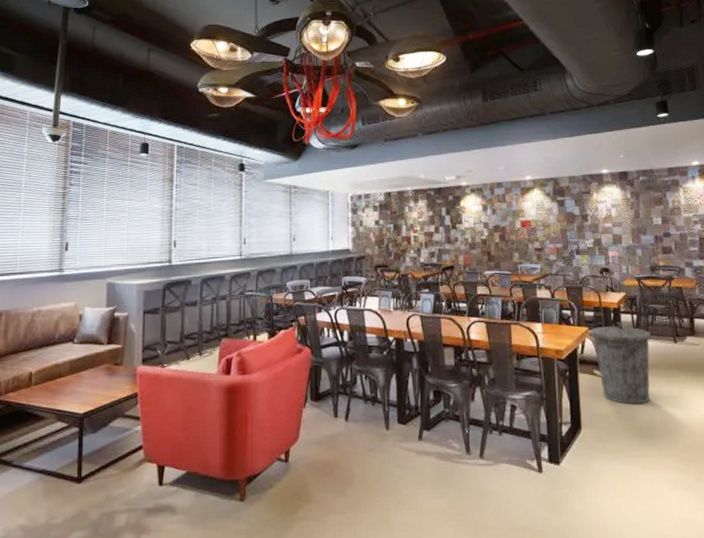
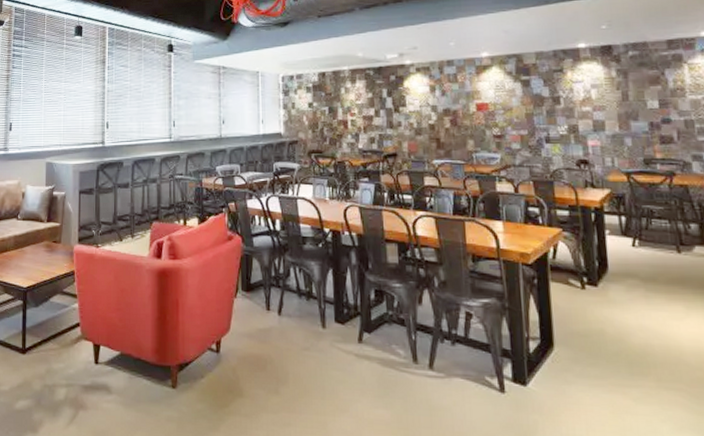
trash can: present [590,321,651,405] -> none [564,223,646,324]

